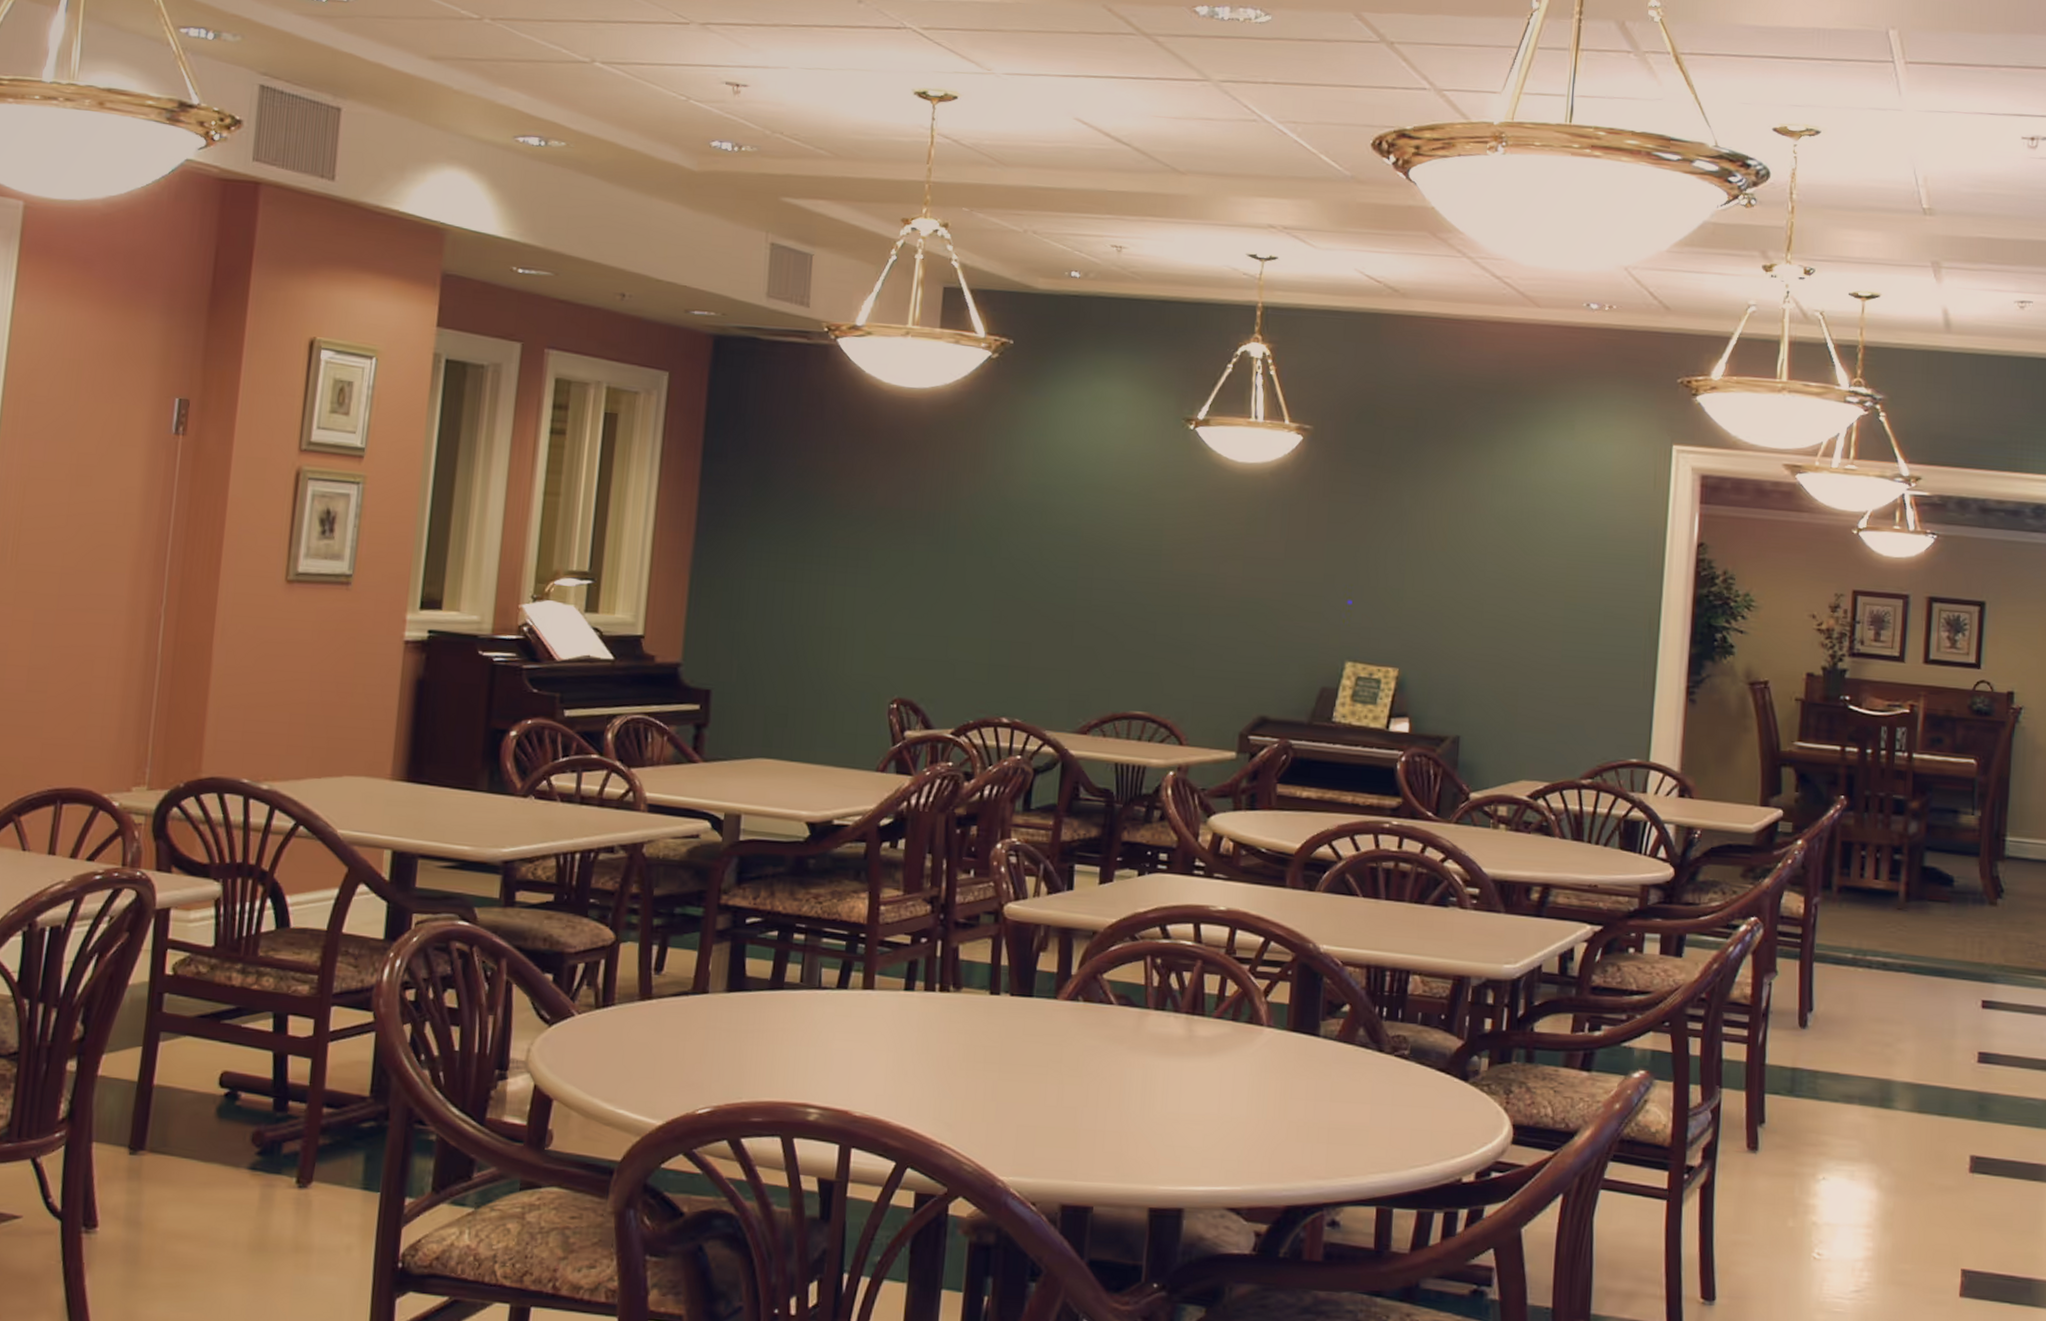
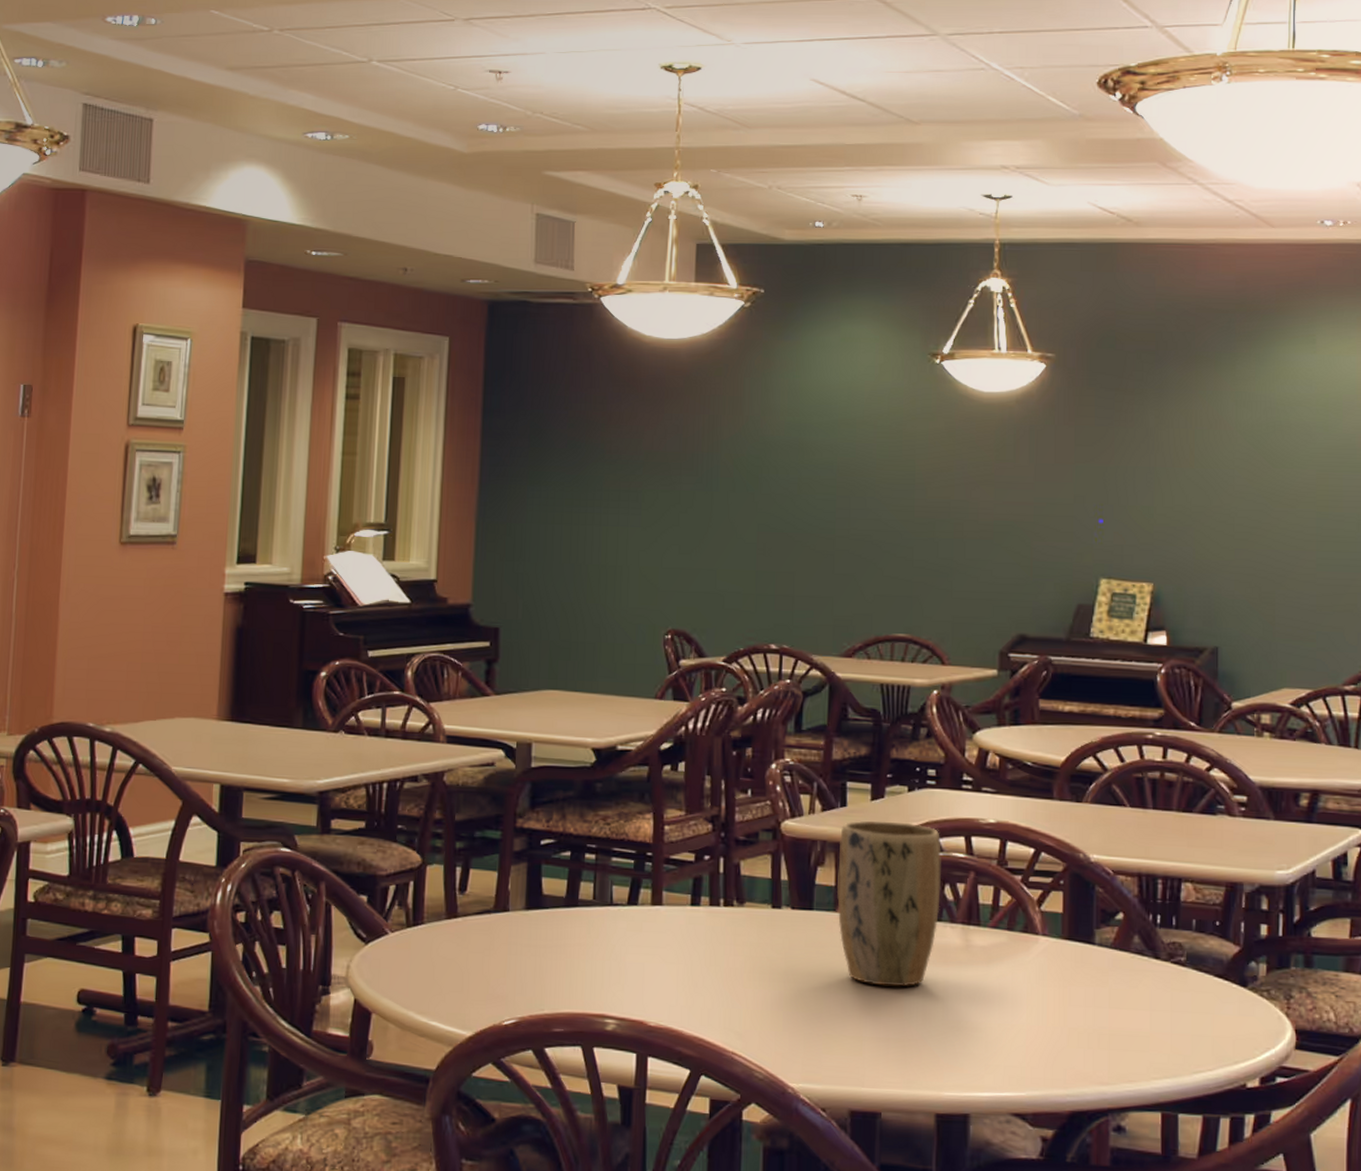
plant pot: none [1058,905,1170,1078] -> present [837,820,942,987]

